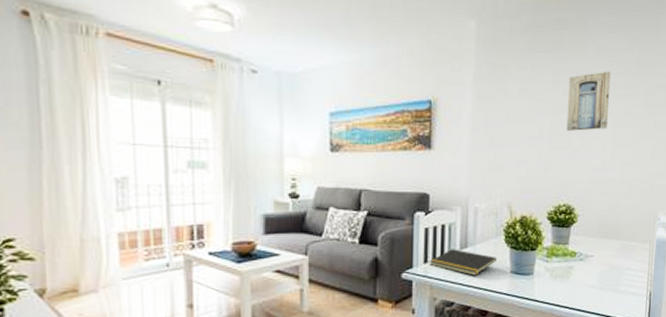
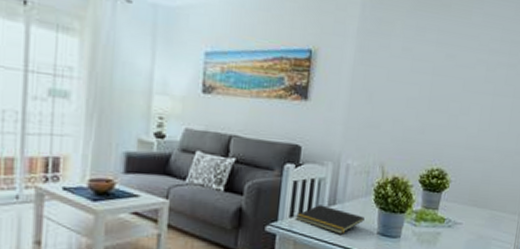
wall art: present [566,71,611,131] -> none [446,37,495,97]

